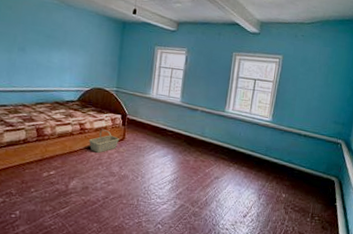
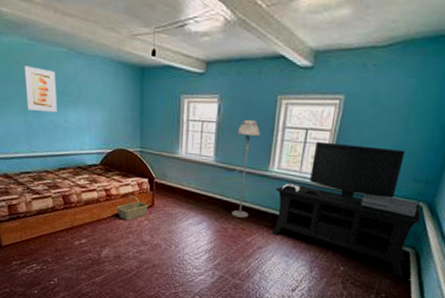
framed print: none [12,11,45,53] -> present [24,66,57,112]
floor lamp: none [193,69,219,151] -> present [231,119,260,218]
media console: none [227,89,341,202] -> present [272,141,421,277]

